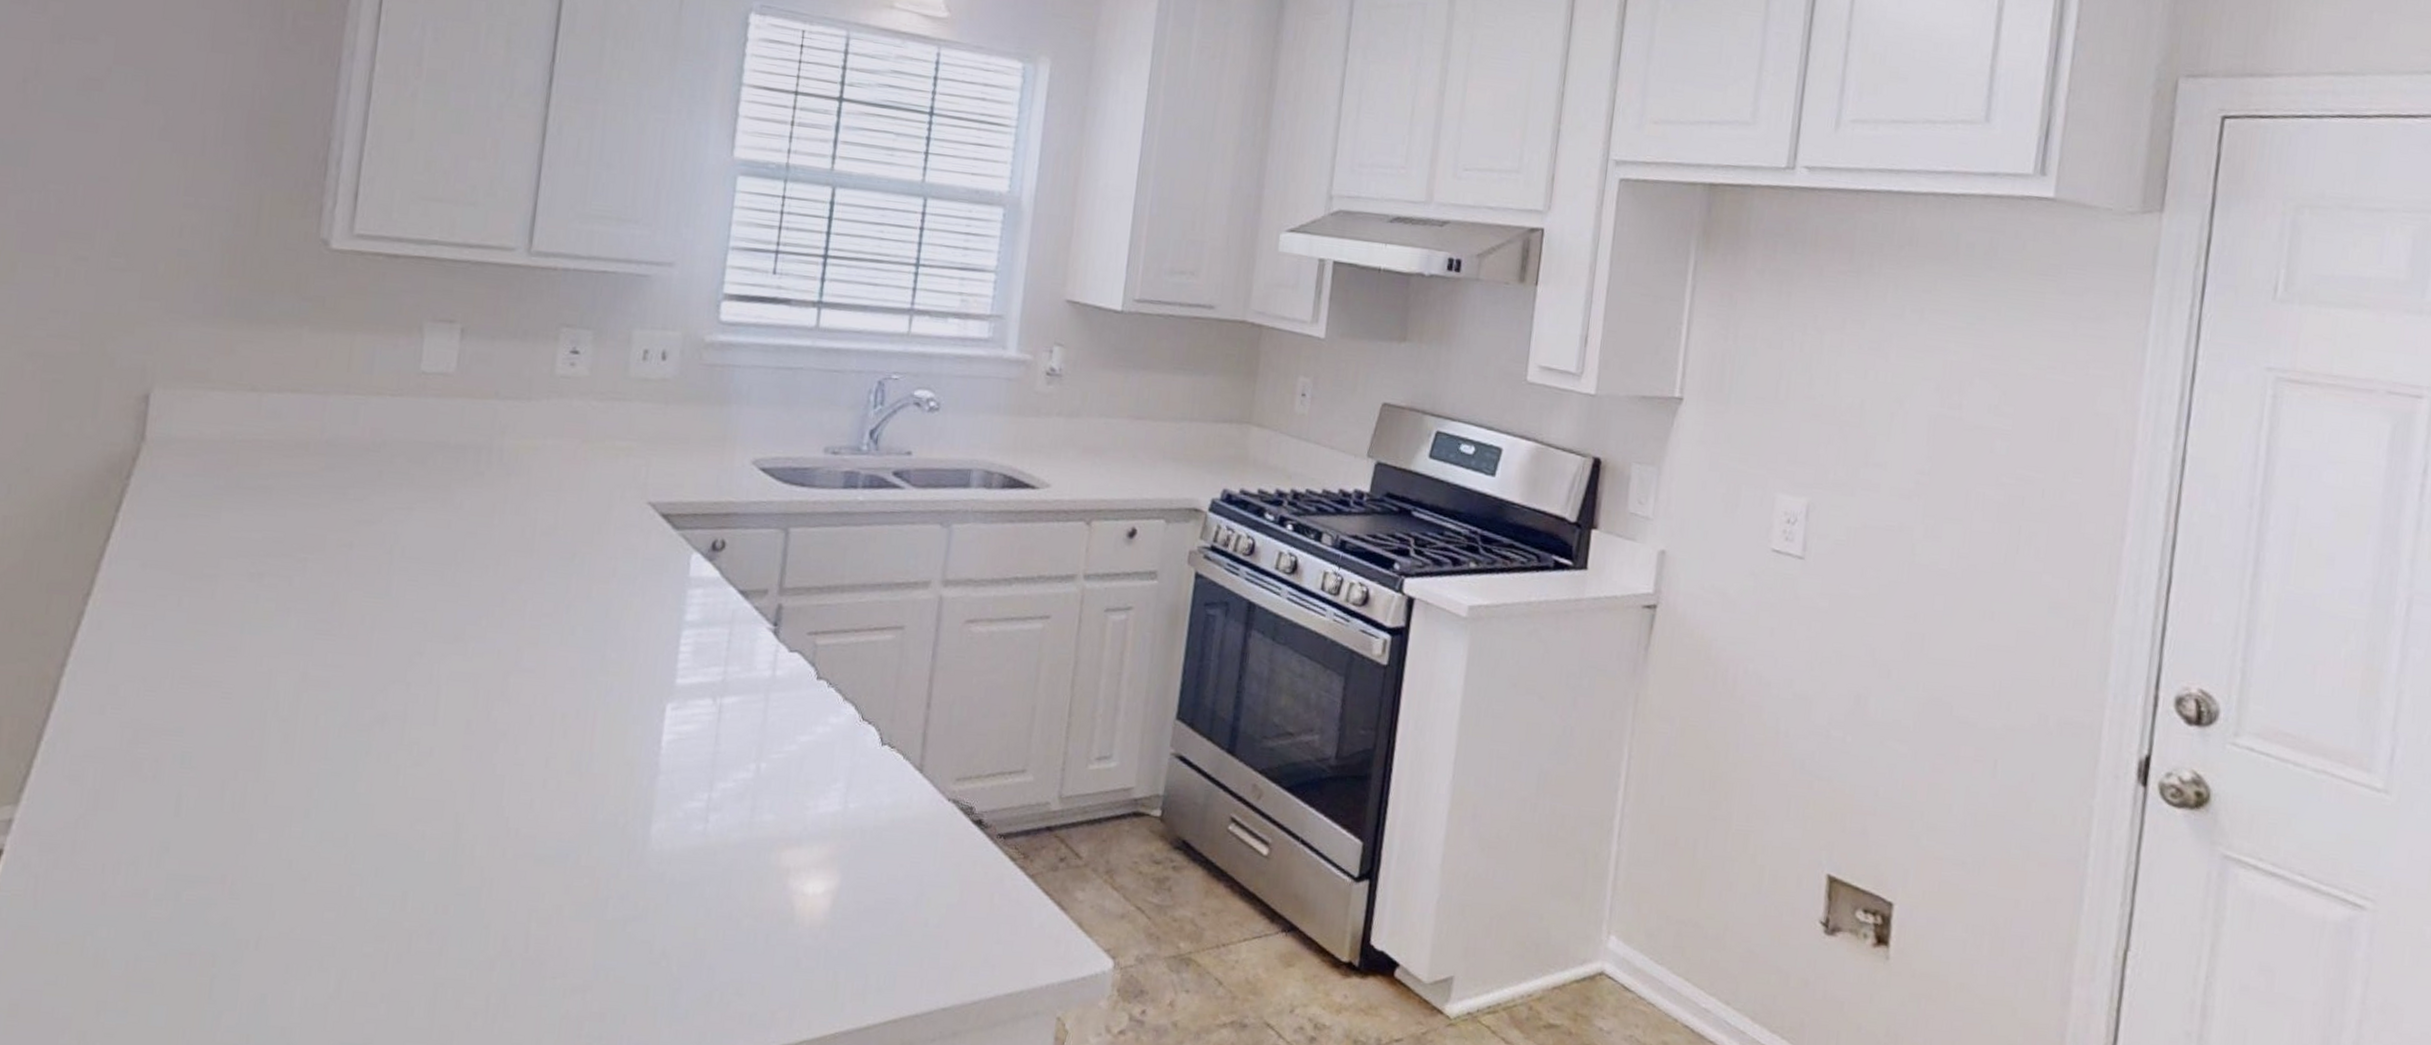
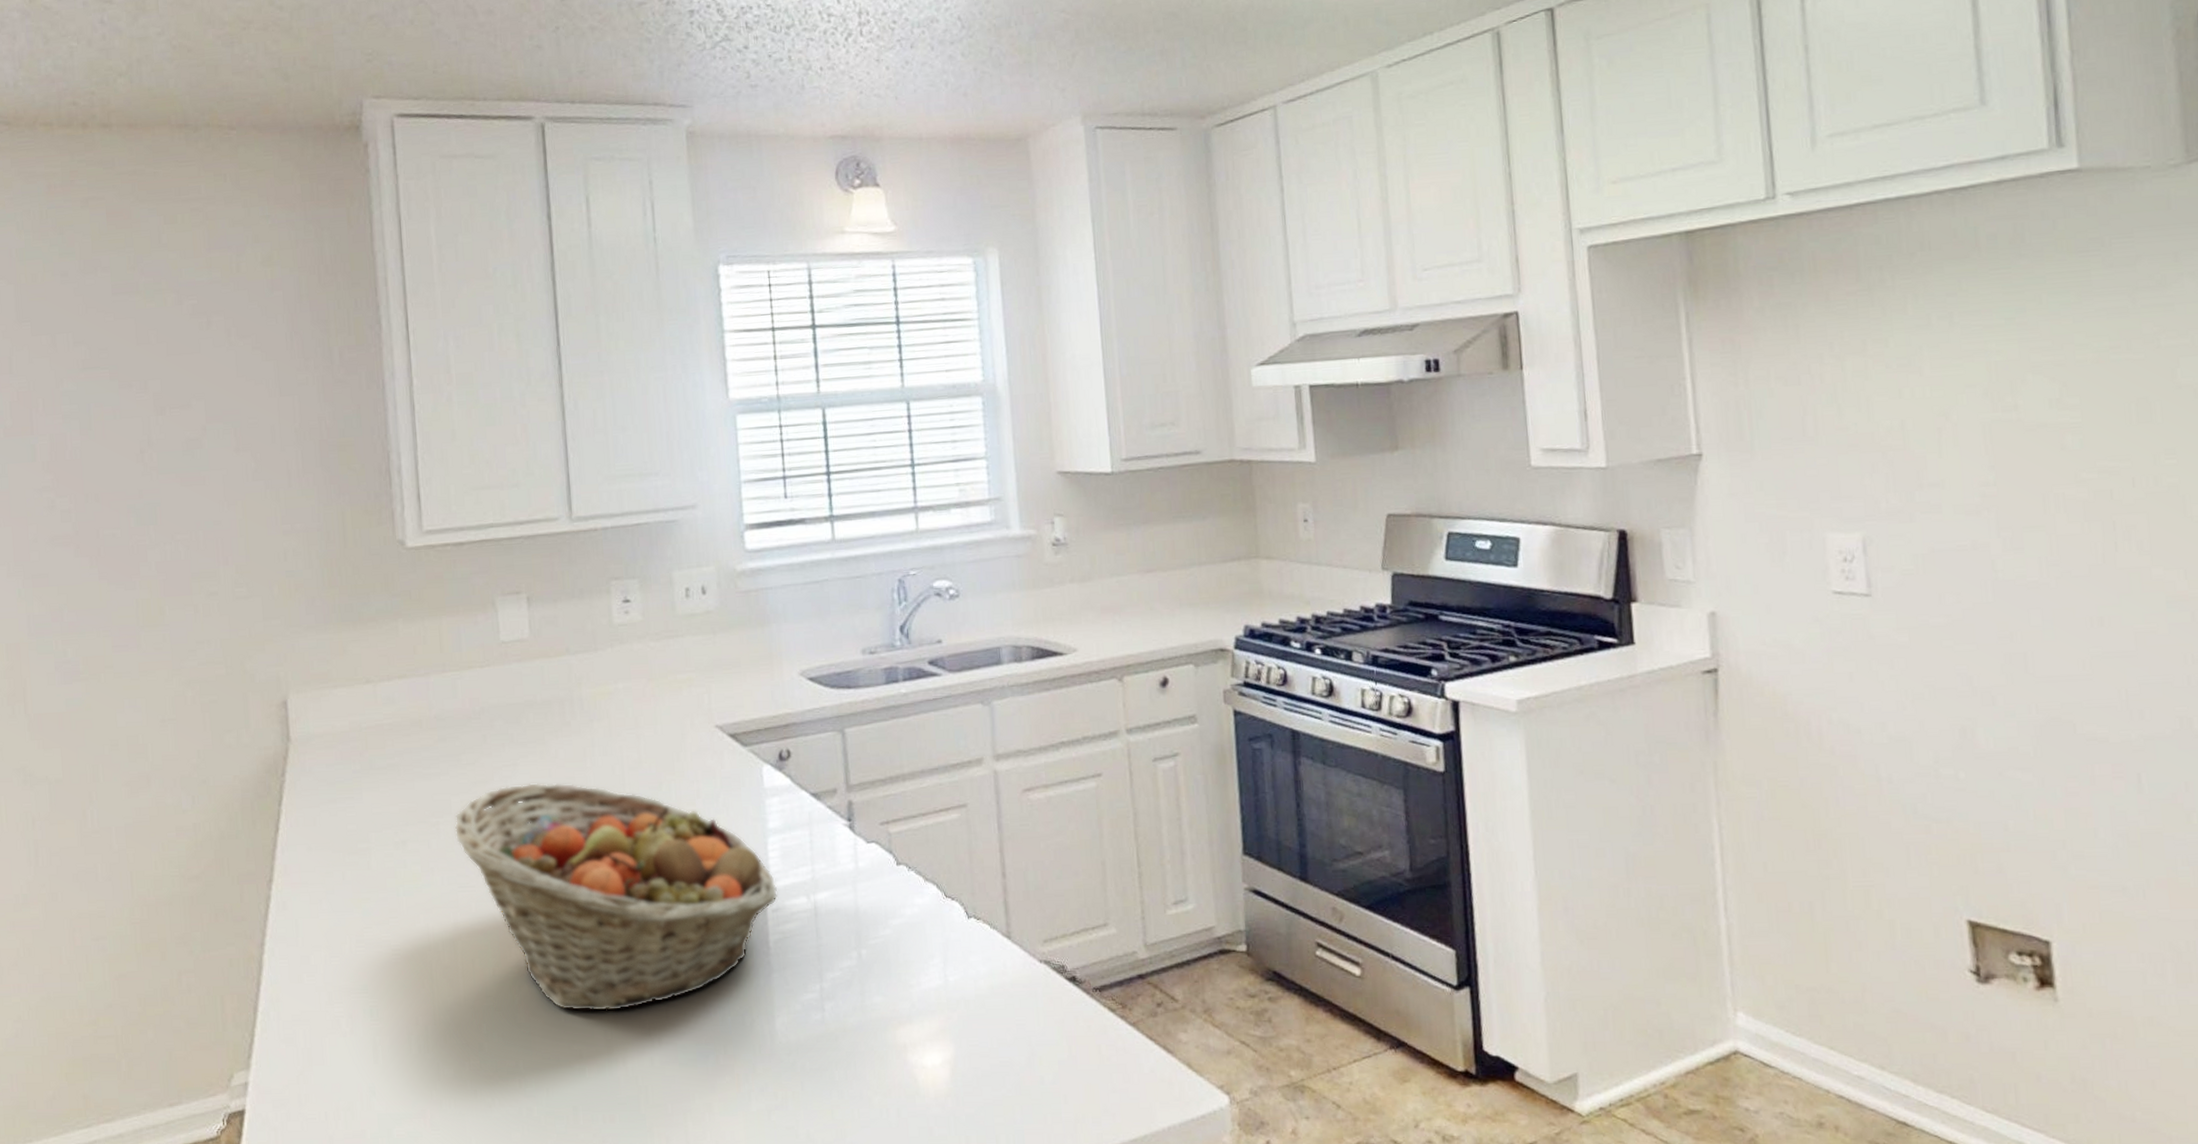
fruit basket: none [323,530,683,794] -> present [454,783,778,1012]

